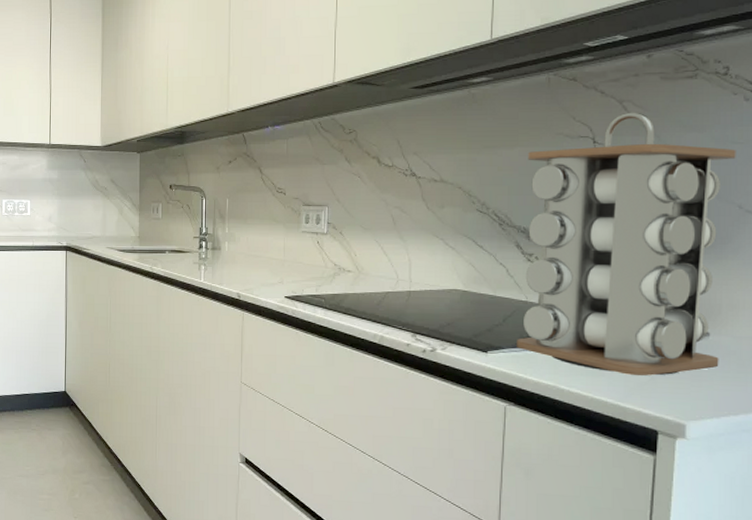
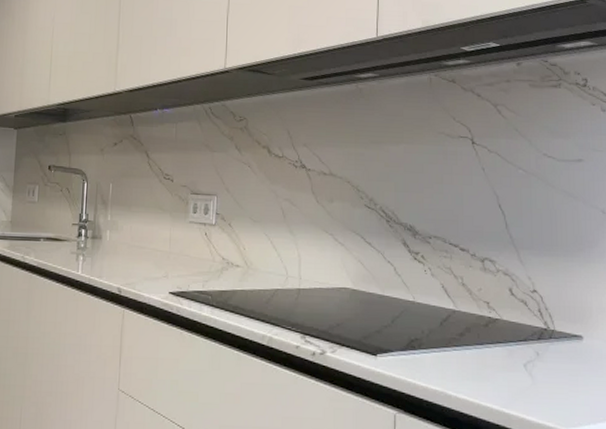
spice rack: present [517,112,736,376] -> none [405,115,597,380]

